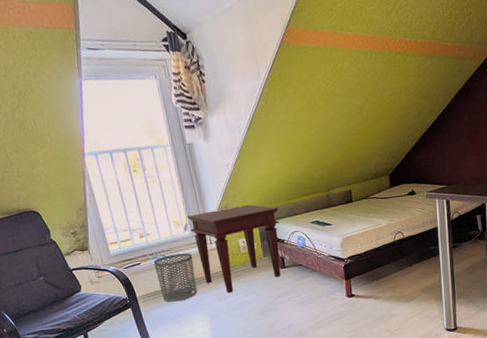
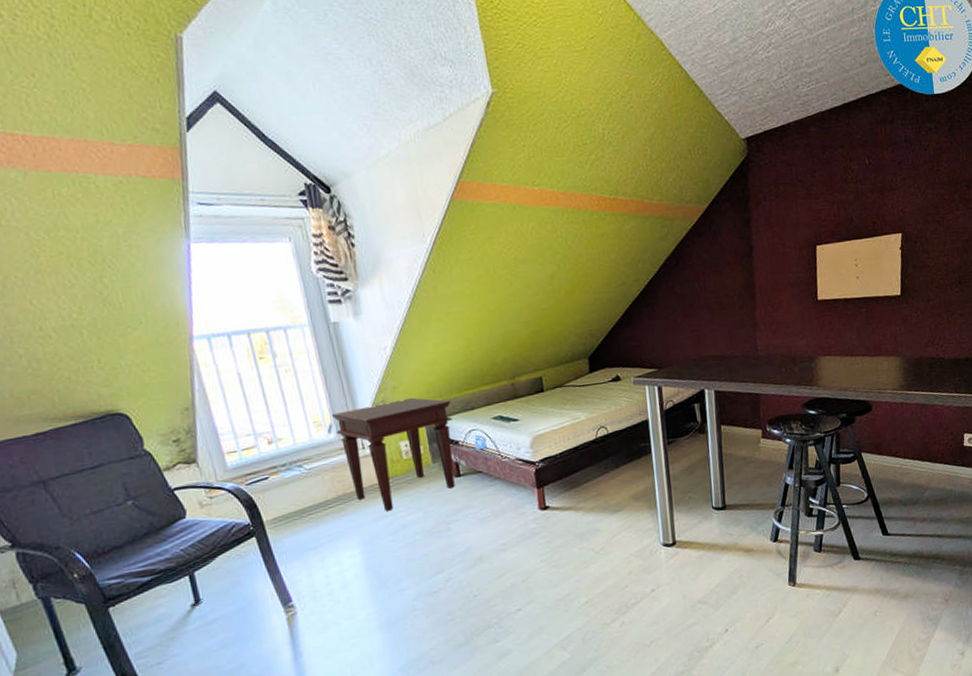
waste bin: present [153,253,197,302] -> none [286,461,345,527]

